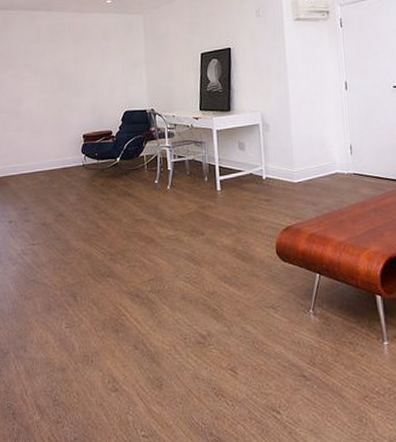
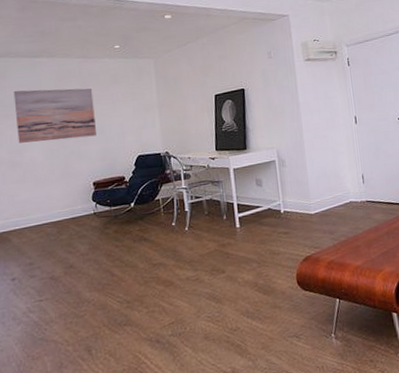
wall art: none [15,42,87,93] -> present [13,88,96,143]

